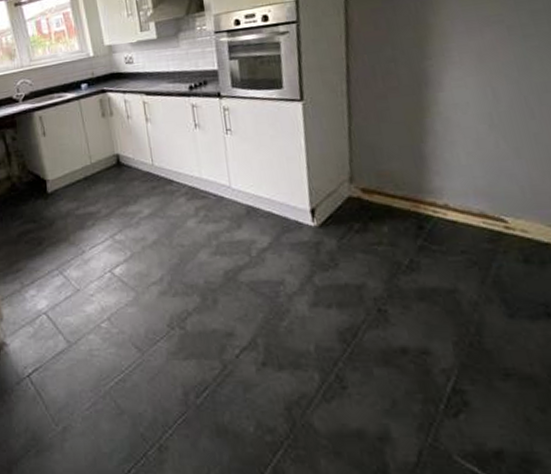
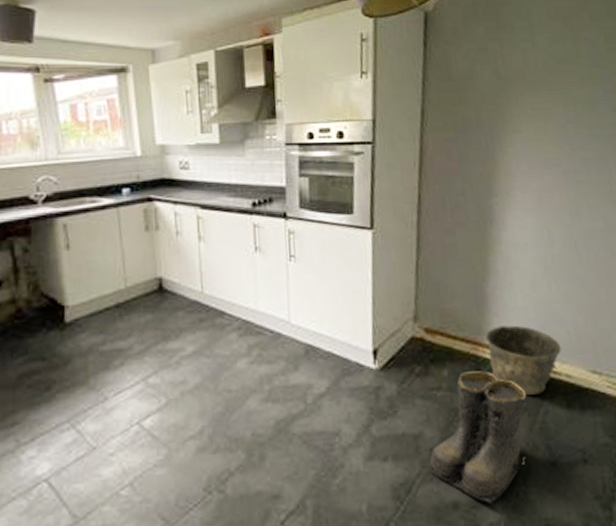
boots: none [373,227,476,352] -> present [428,371,527,505]
bucket: none [427,182,515,250] -> present [486,325,562,395]

